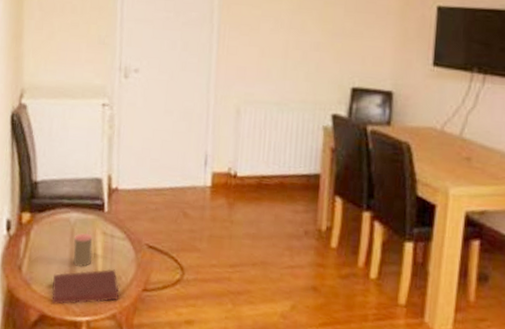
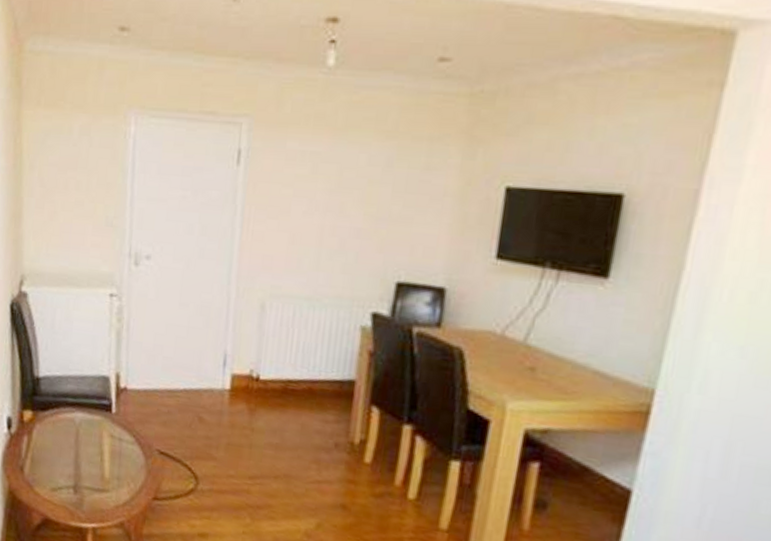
notebook: present [51,269,120,305] -> none [55,474,128,510]
cup: present [72,233,93,268] -> none [77,435,99,472]

